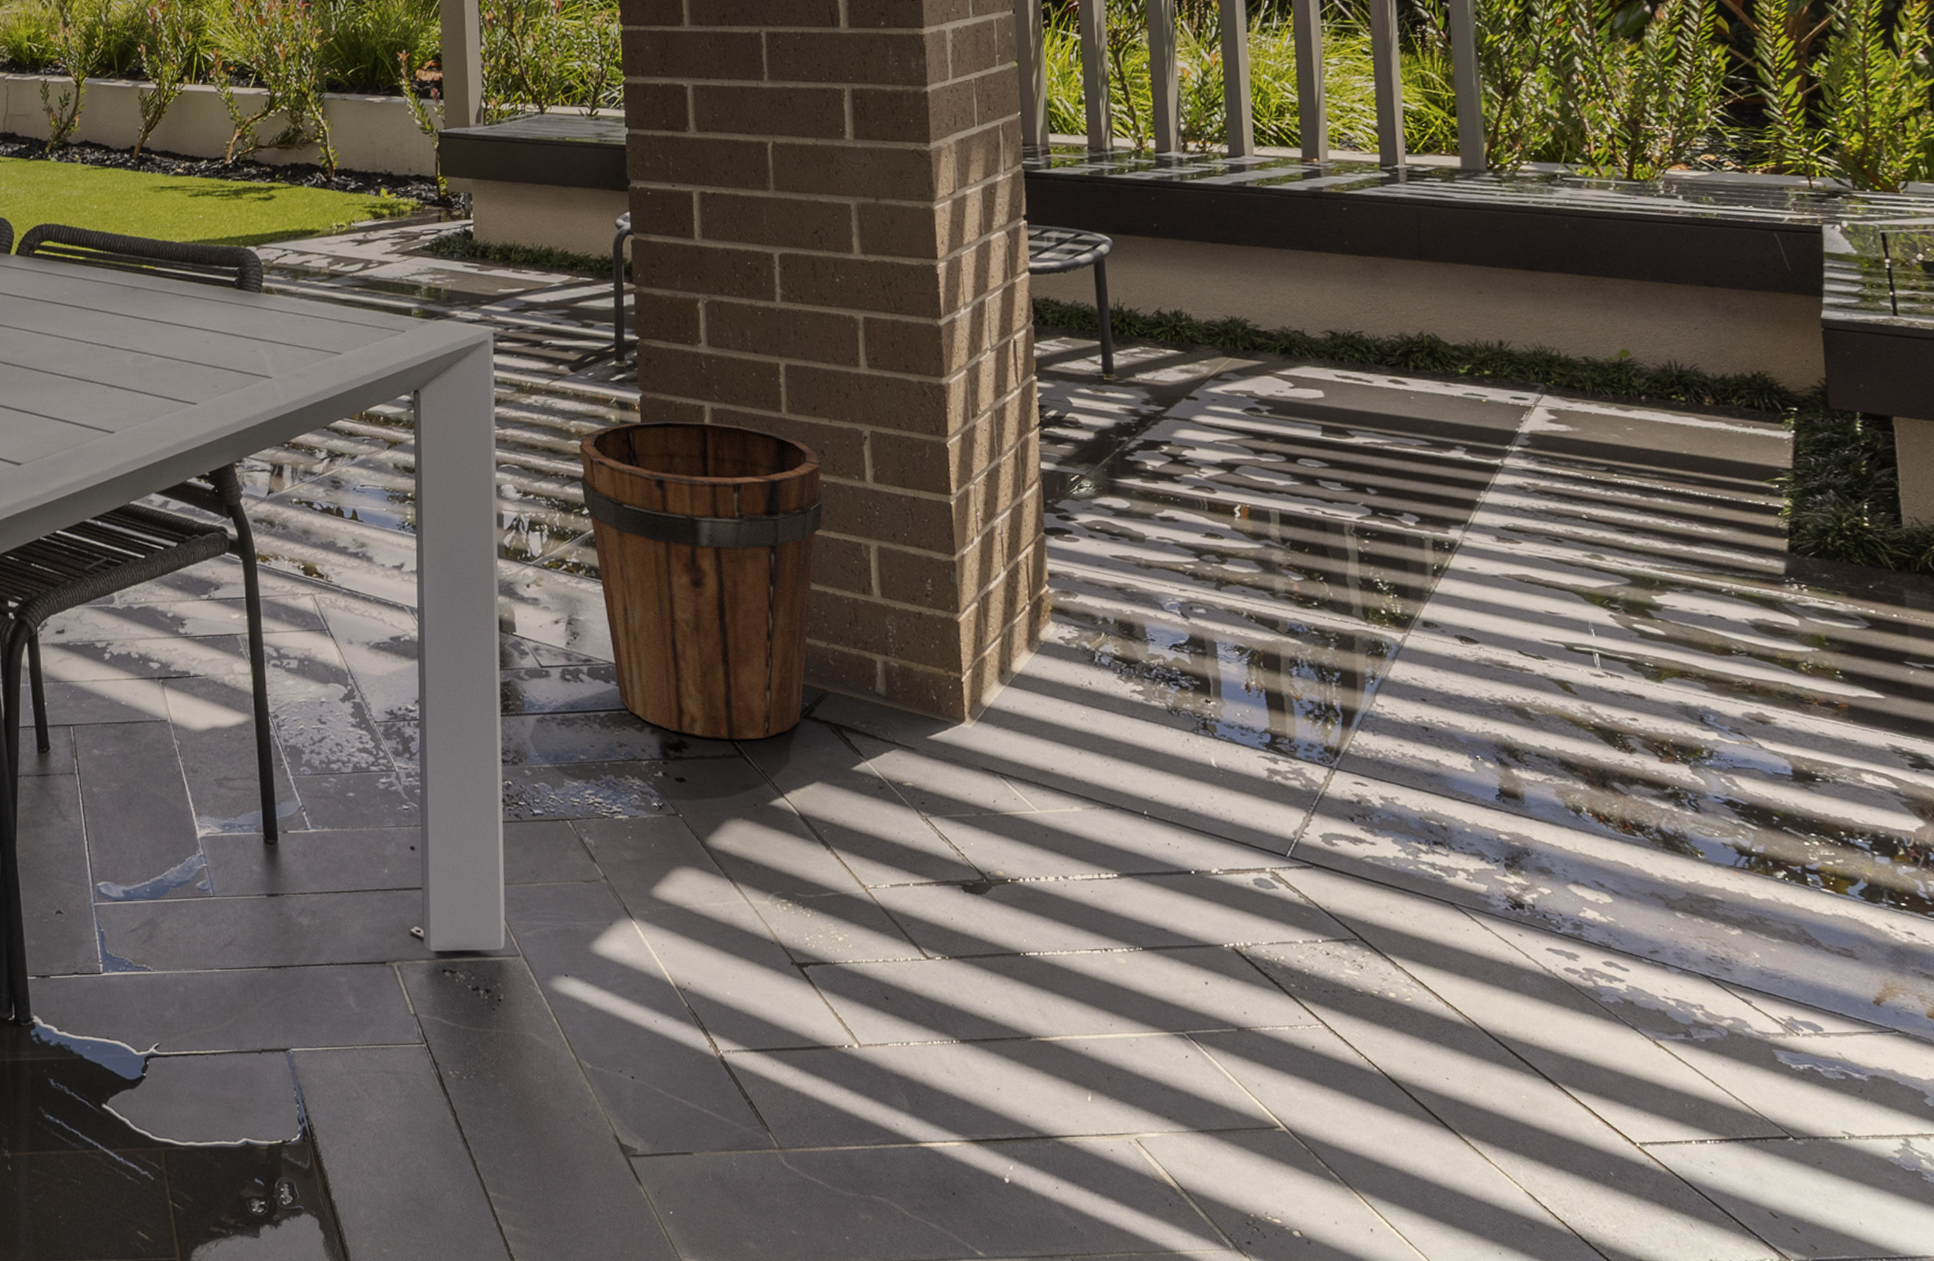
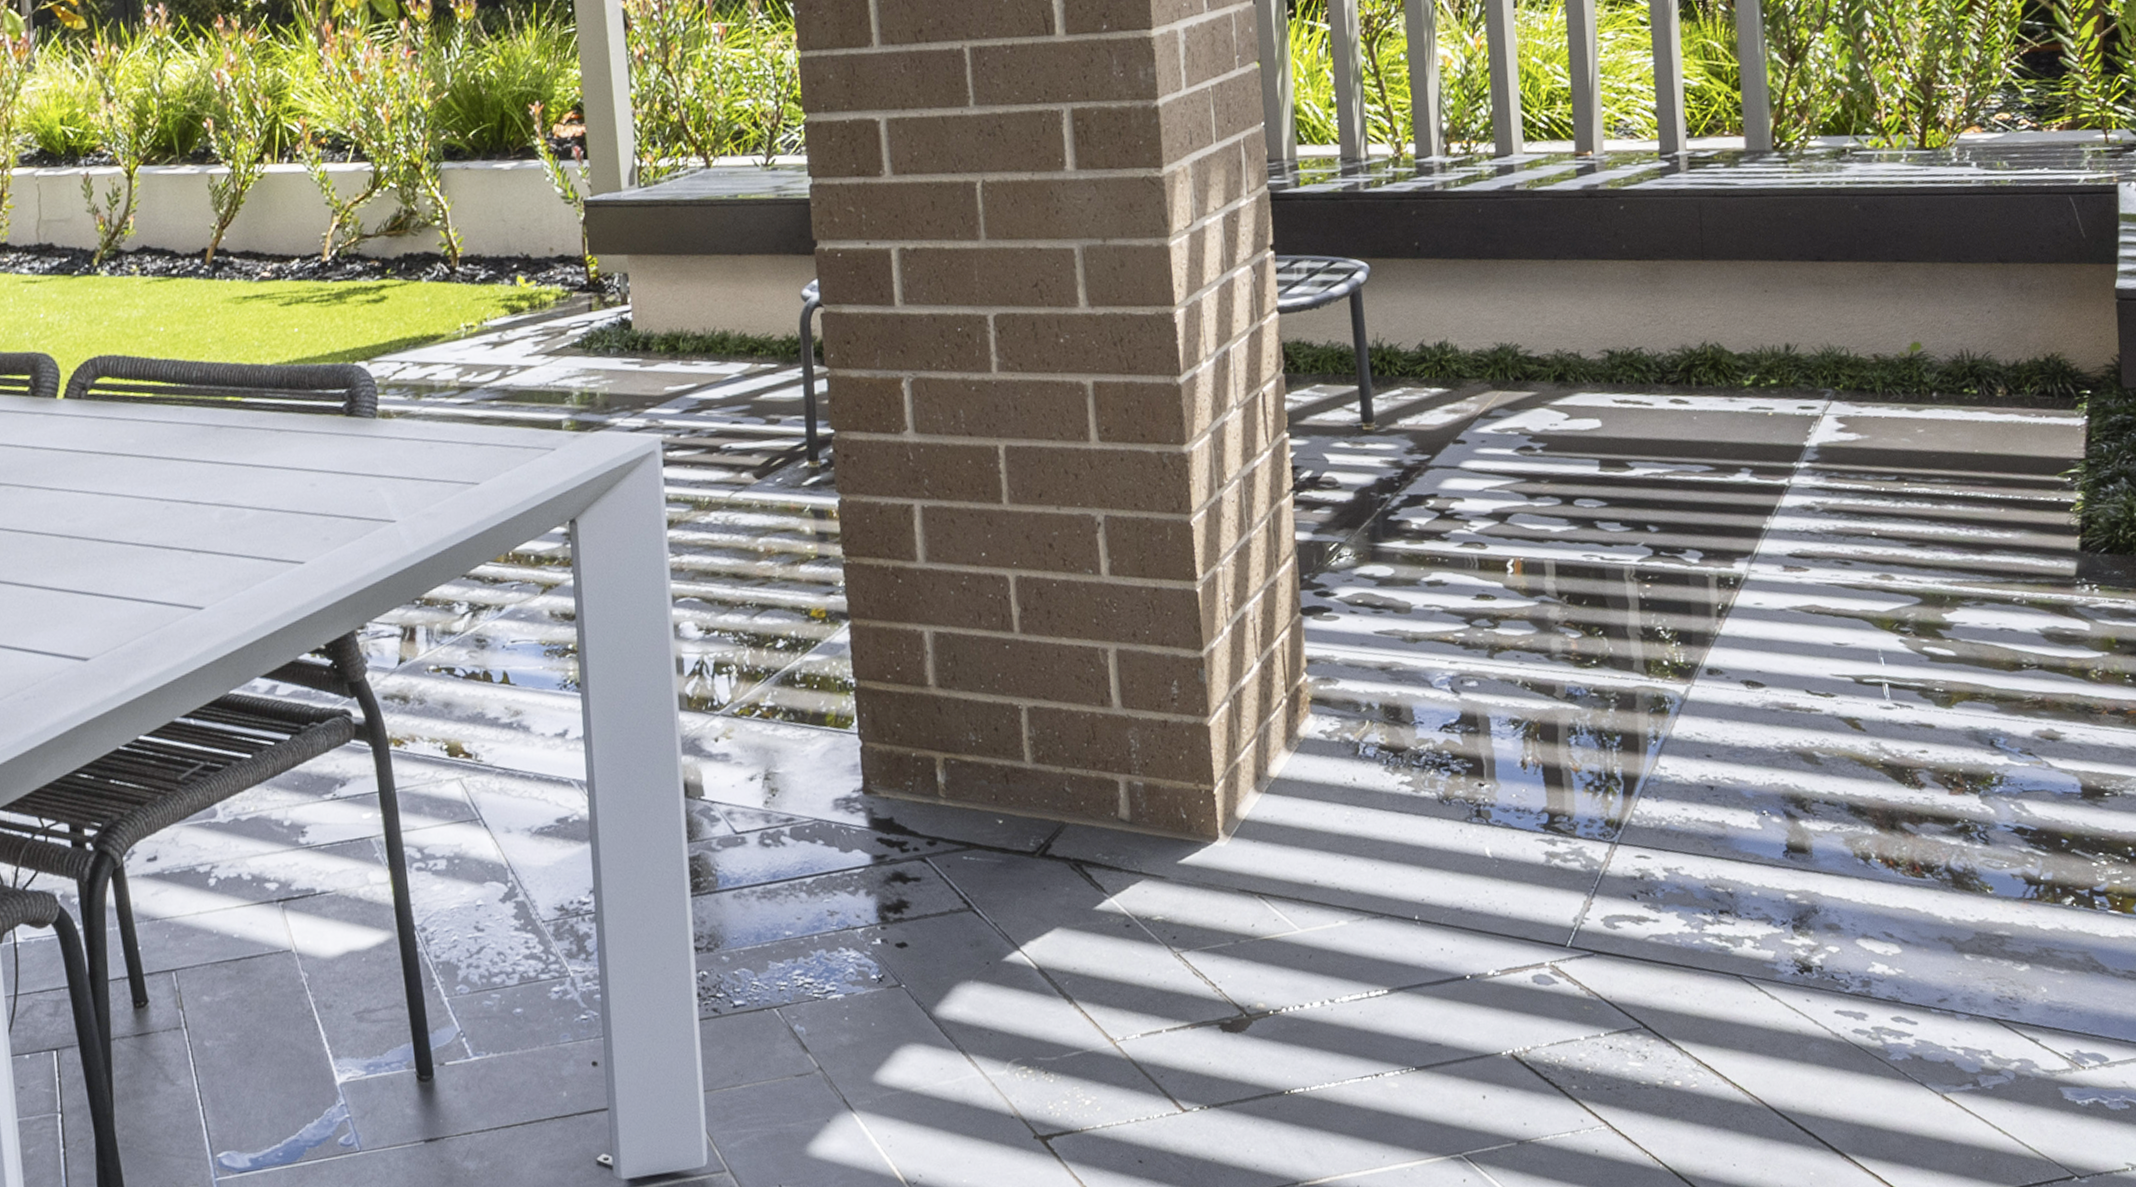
bucket: present [579,420,823,741] -> none [769,523,1053,894]

